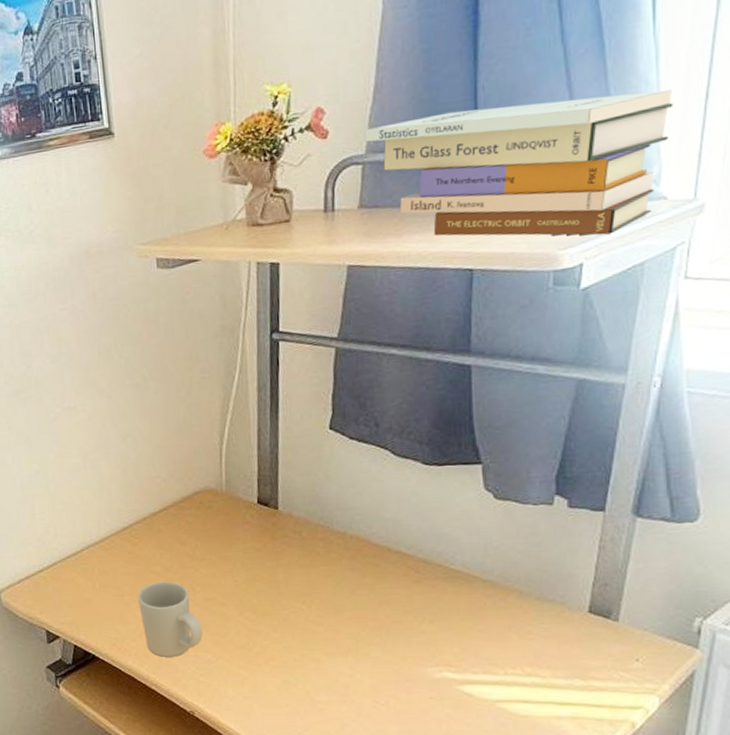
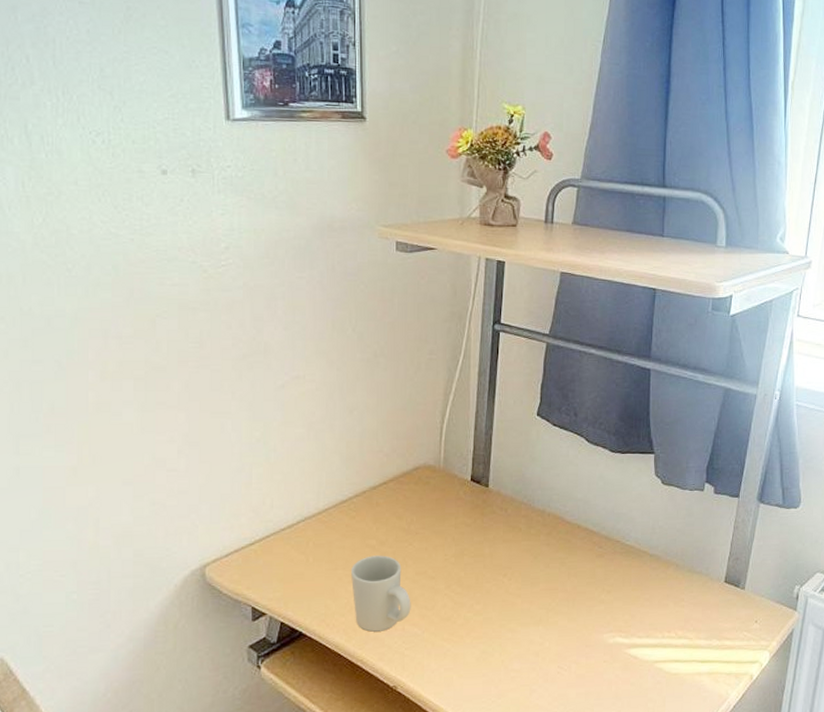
books: present [364,89,674,236] -> none [580,157,795,275]

